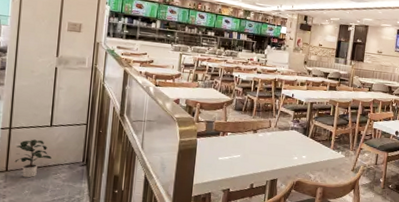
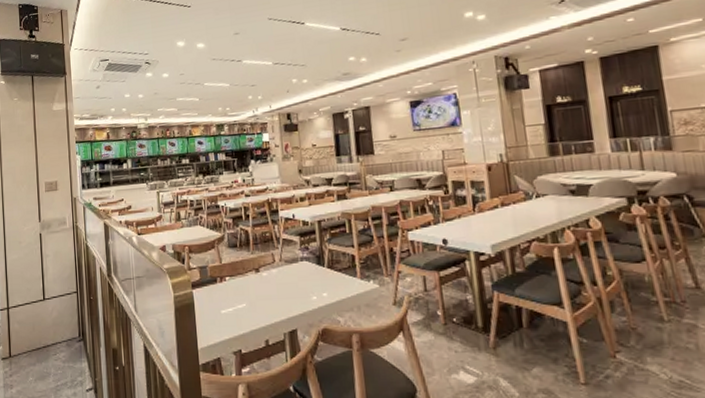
potted plant: present [14,139,51,178] -> none [16,317,49,363]

